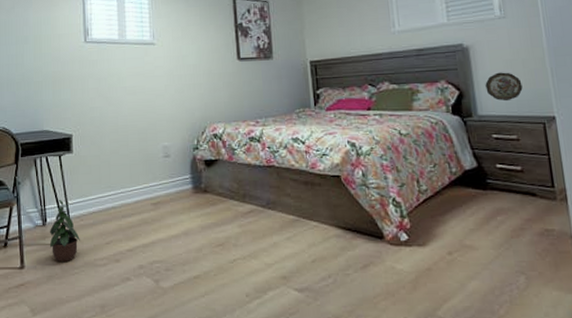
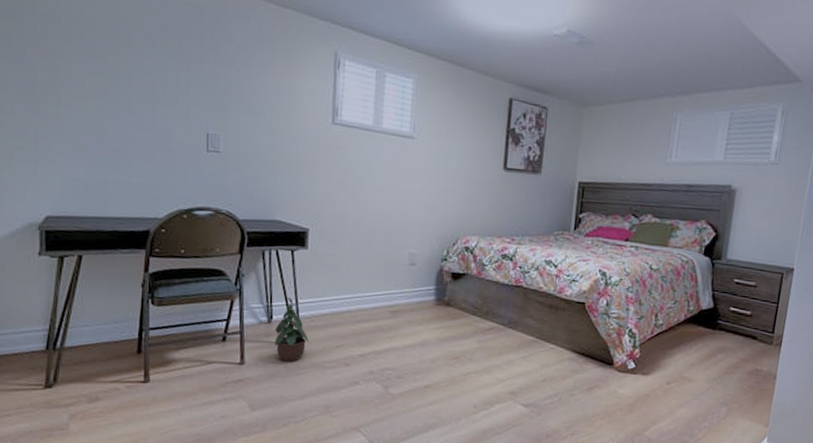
decorative plate: present [485,72,523,102] -> none [740,219,775,249]

